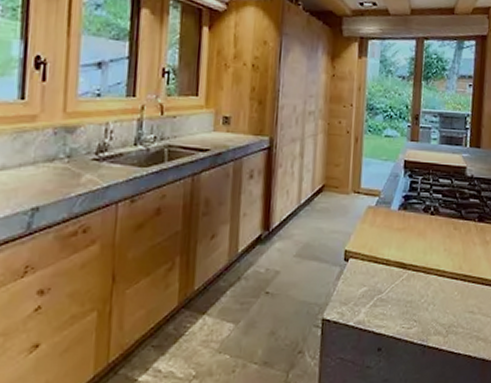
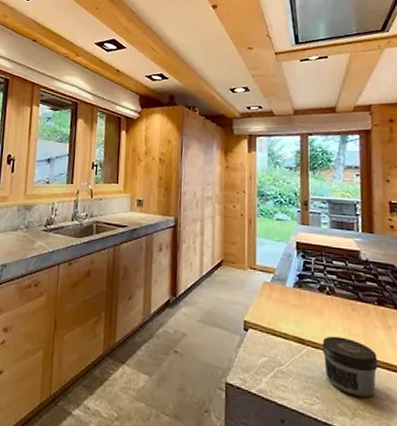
jar: none [422,257,474,314] -> present [322,336,378,397]

